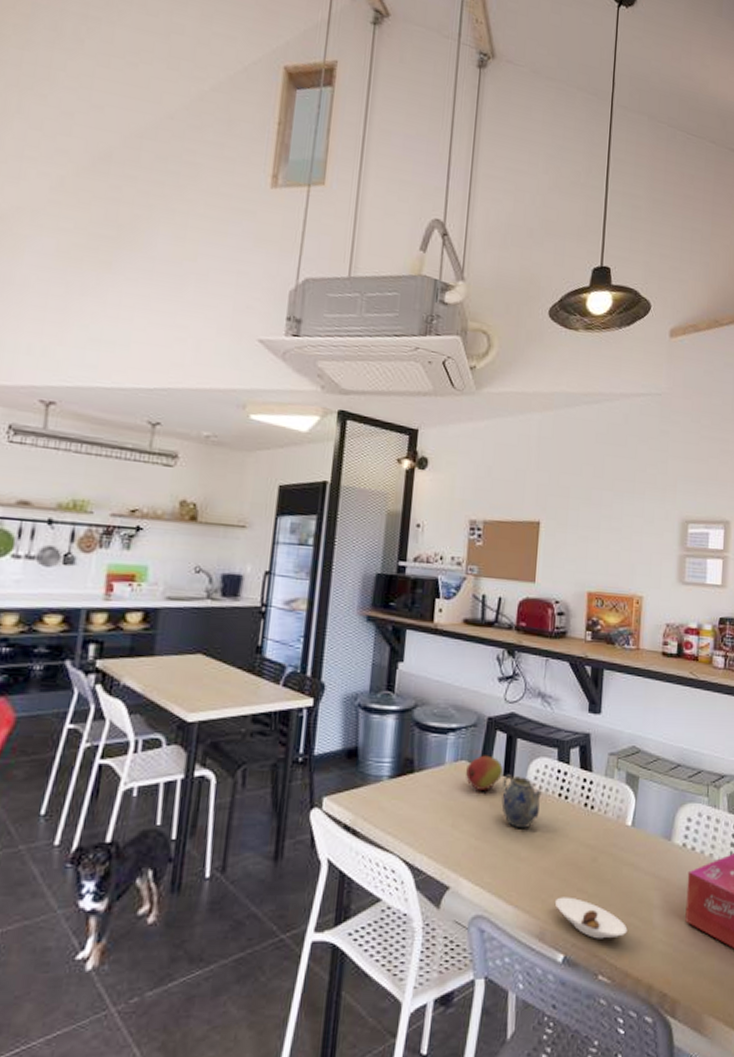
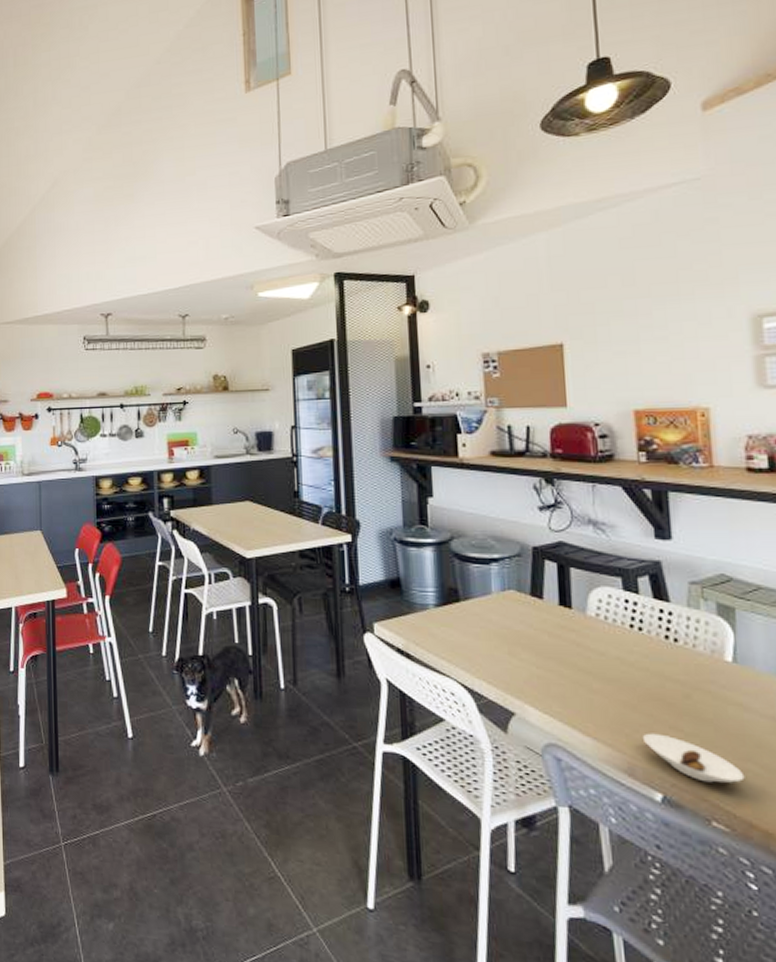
fruit: present [466,755,504,790] -> none [516,584,559,620]
teapot: present [501,773,542,829] -> none [560,603,609,660]

